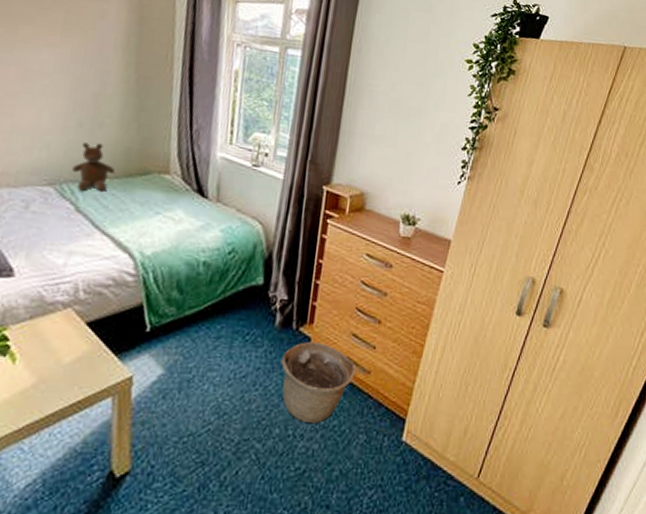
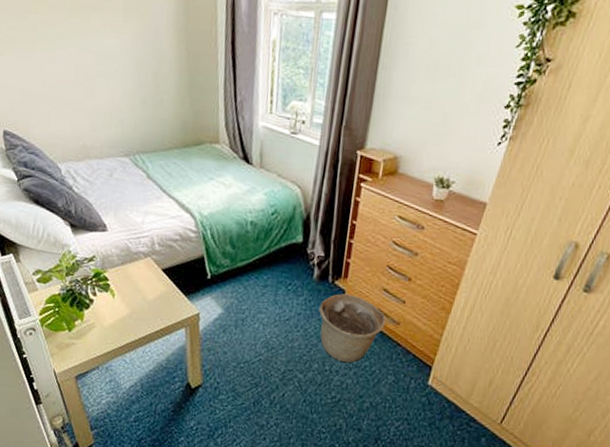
stuffed bear: present [72,142,116,191] -> none [142,117,176,161]

